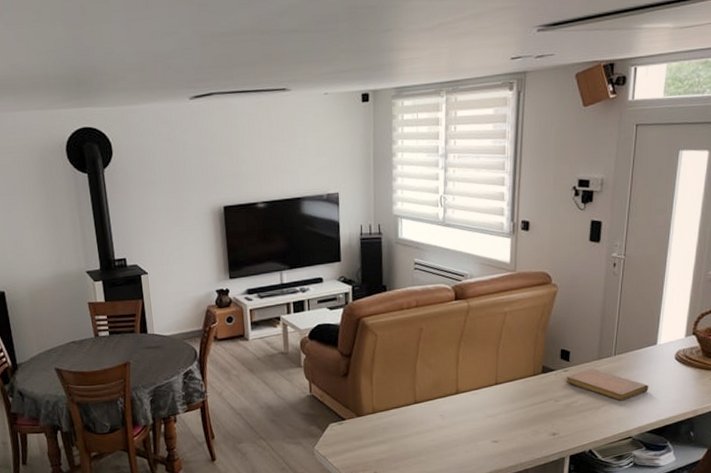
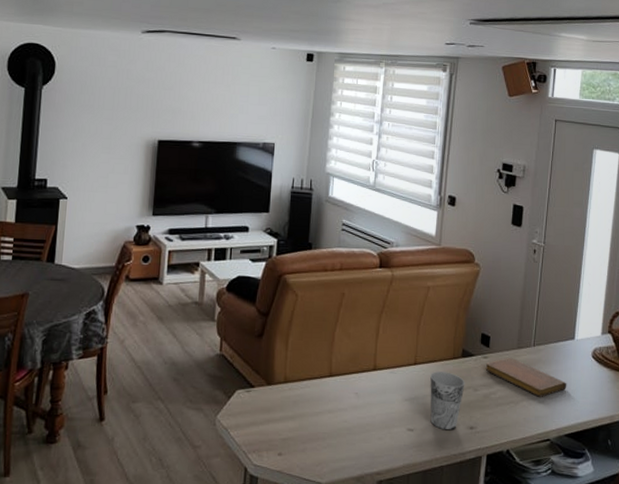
cup: none [512,388,546,439] -> present [430,371,465,431]

